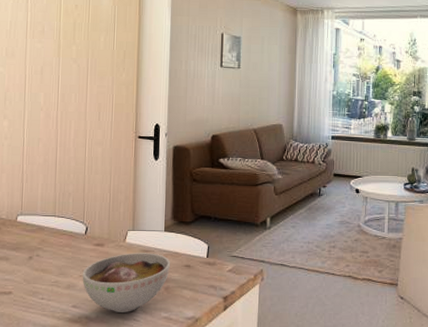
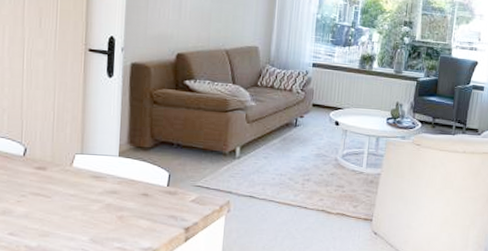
bowl: present [82,253,170,314] -> none [20,178,125,243]

